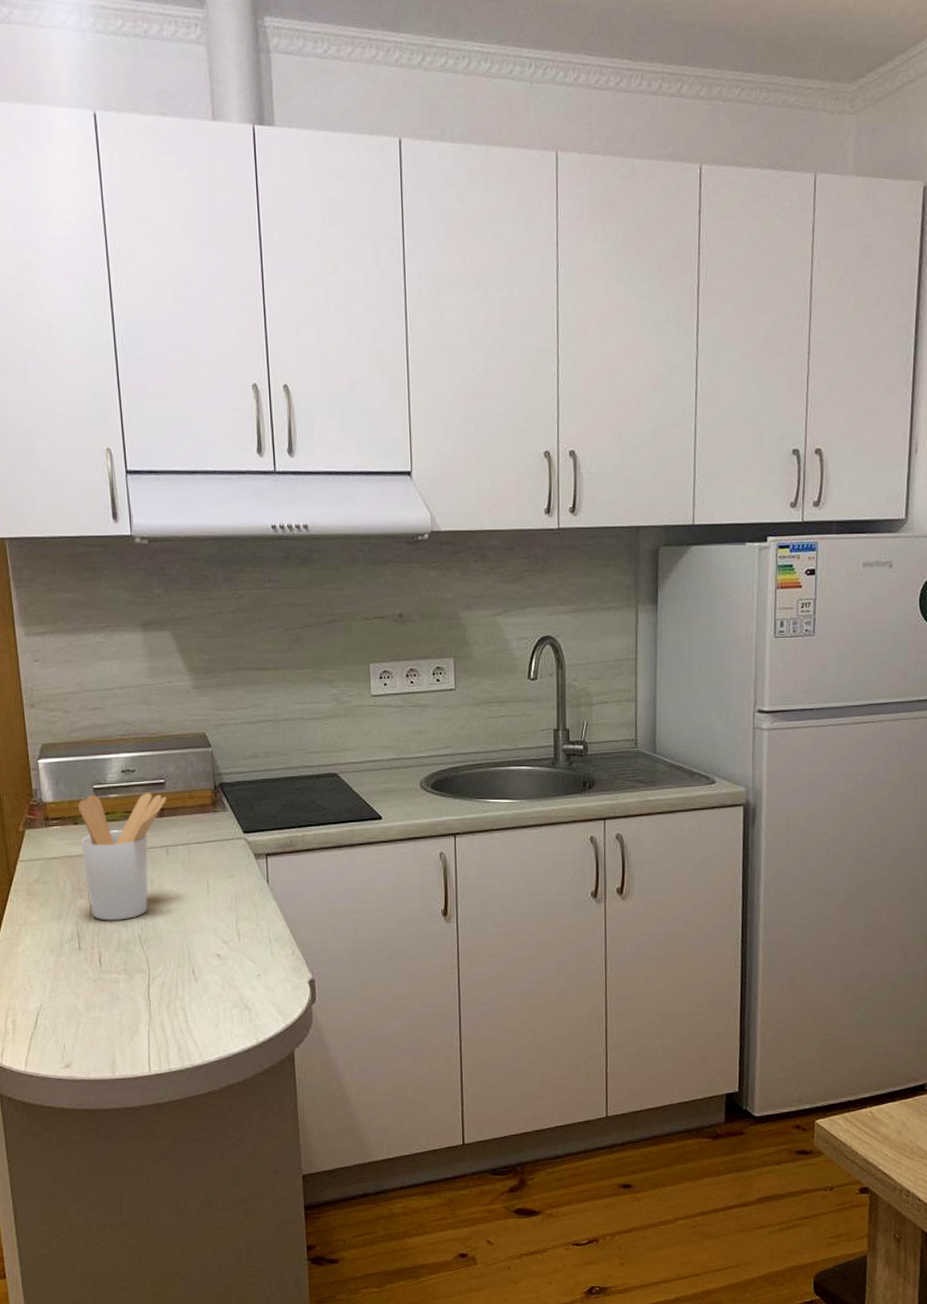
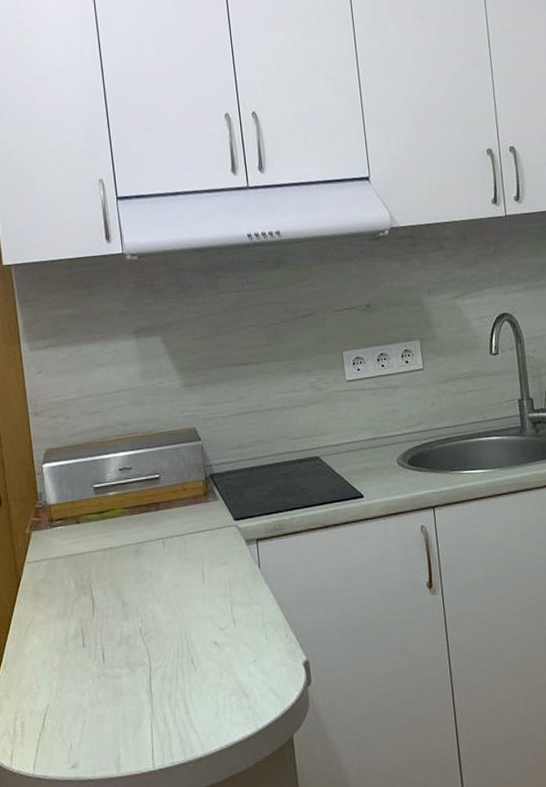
utensil holder: present [78,793,167,921] -> none [80,488,162,616]

